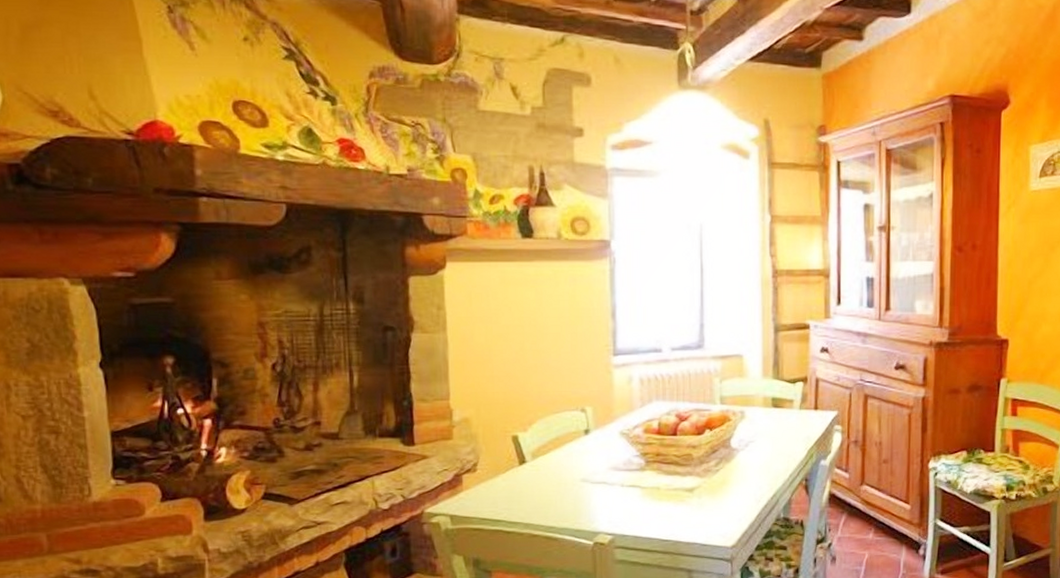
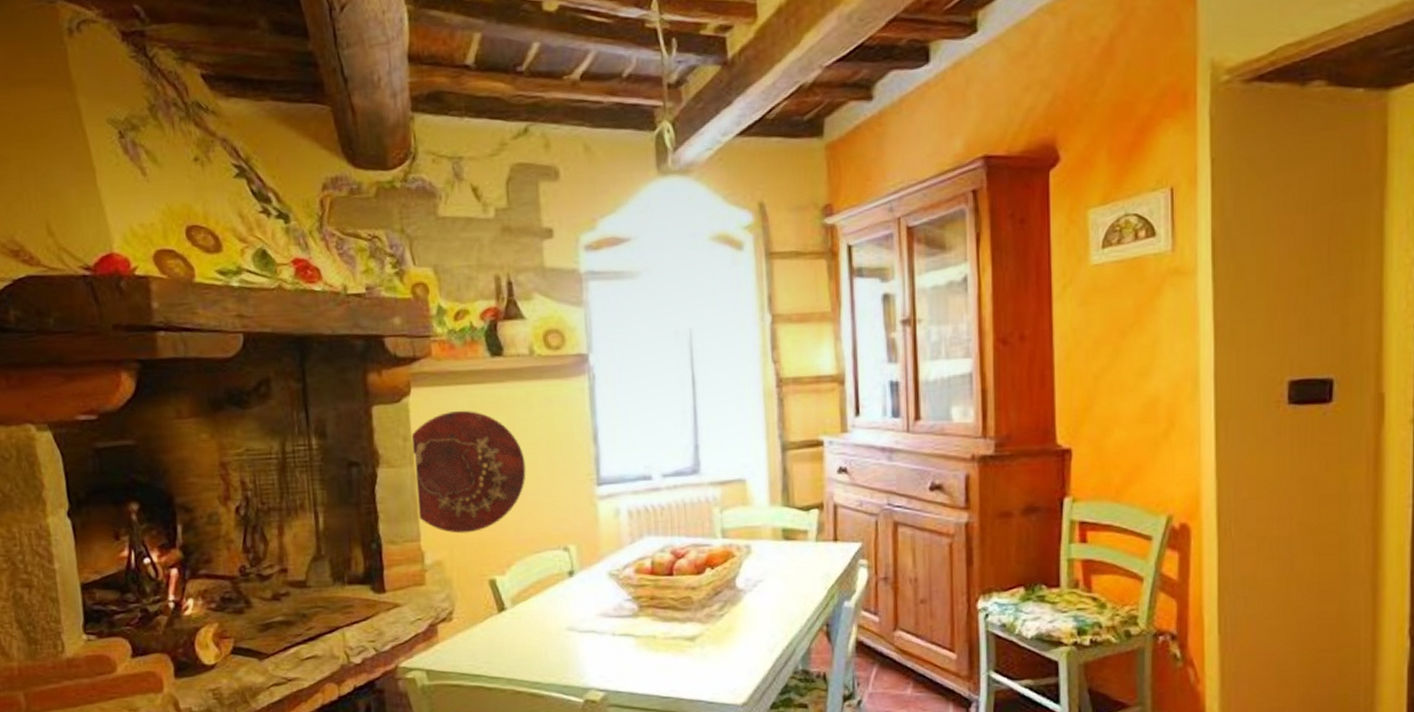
decorative platter: none [444,284,550,394] -> present [410,410,526,534]

